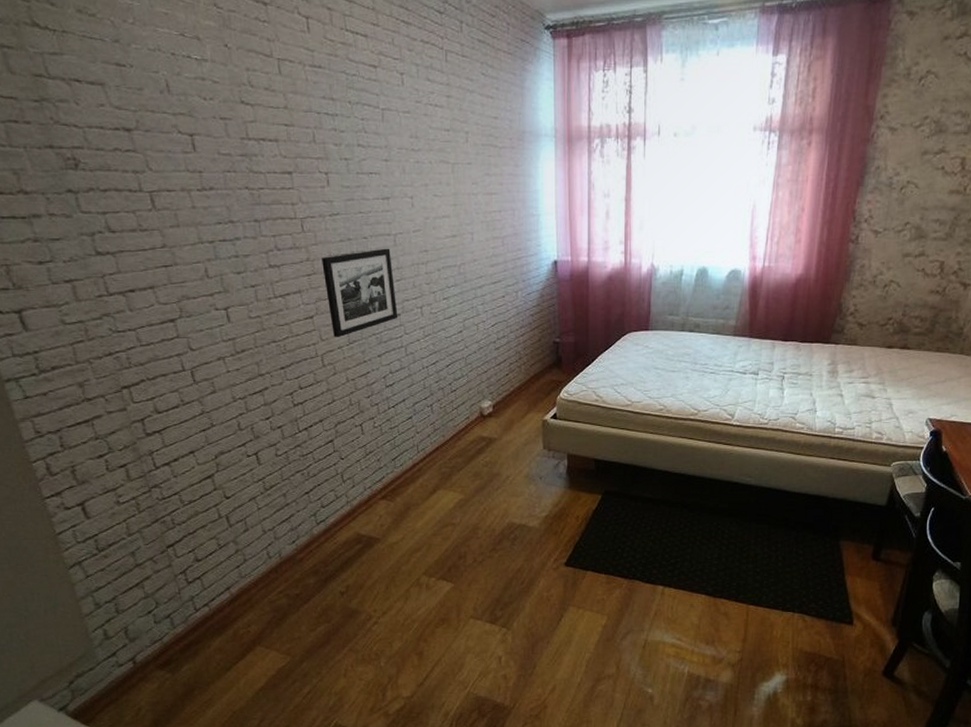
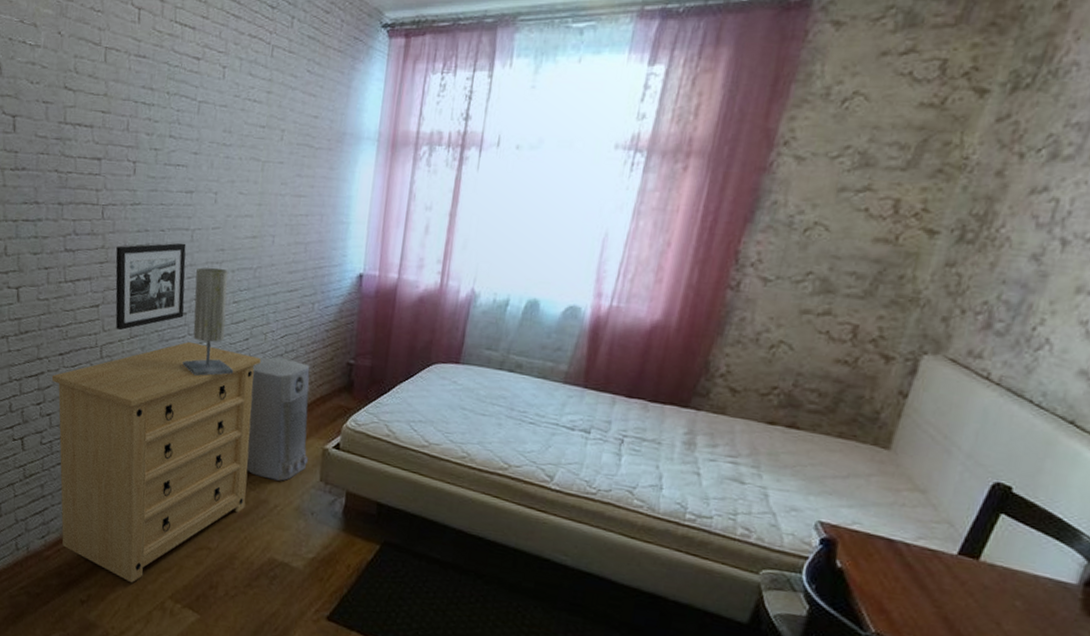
dresser: none [276,340,481,568] -> present [51,341,261,583]
table lamp: none [403,269,453,372] -> present [182,267,234,377]
air purifier: none [470,345,530,454] -> present [246,357,310,481]

